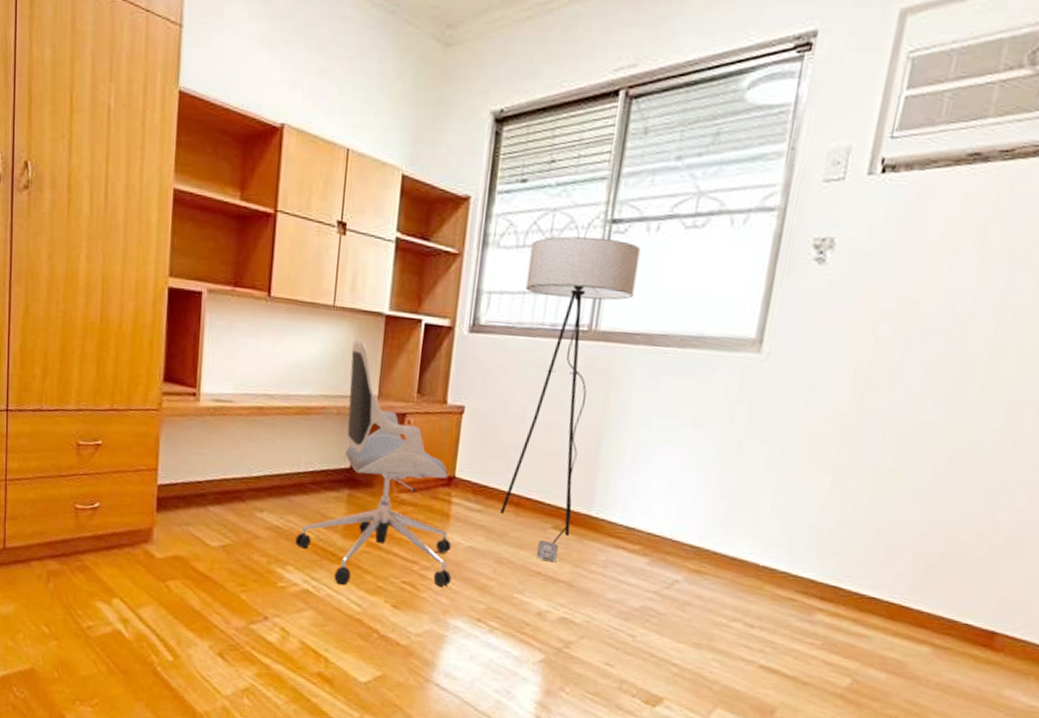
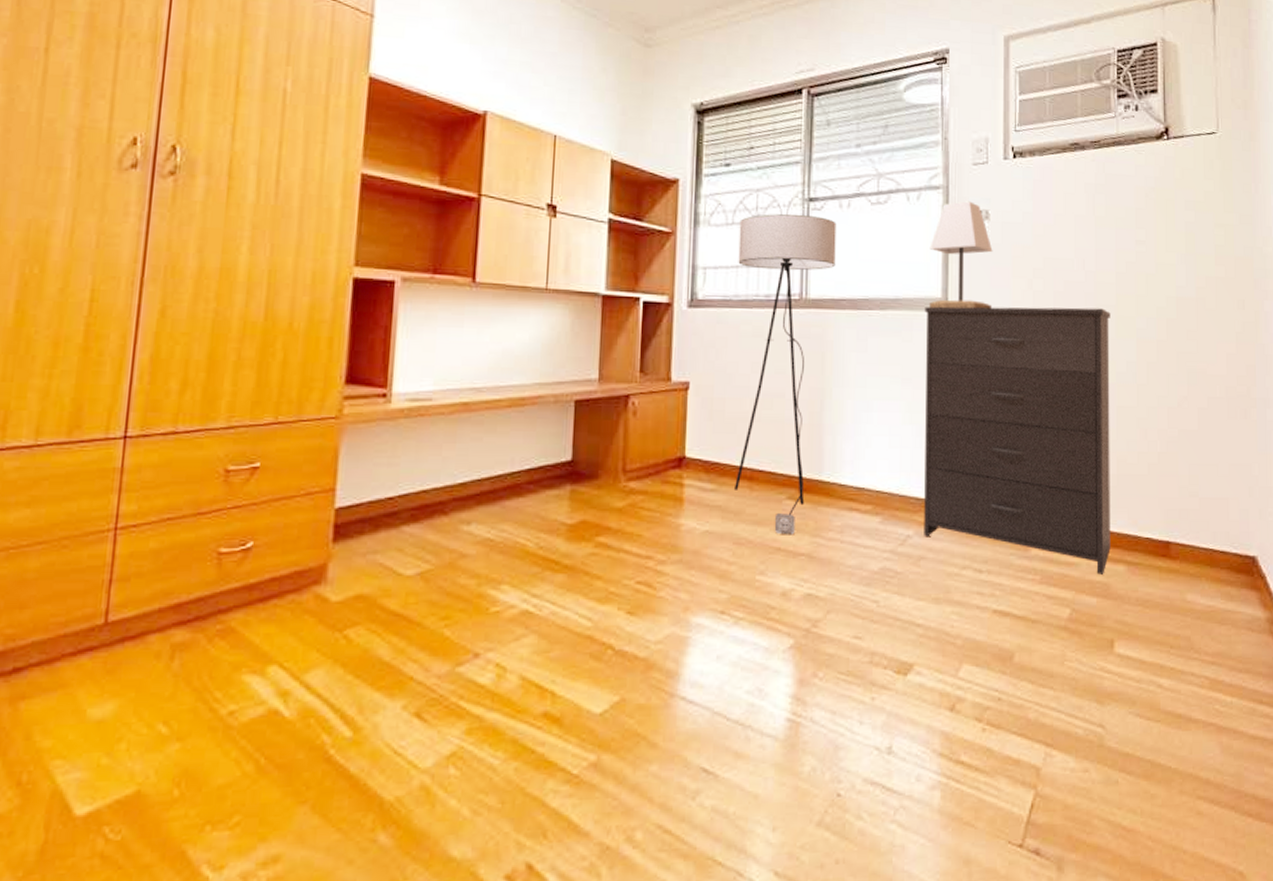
office chair: present [295,340,452,587] -> none [511,322,690,597]
dresser: none [694,347,978,653] -> present [924,306,1111,575]
lamp: none [738,226,832,355] -> present [929,201,993,309]

